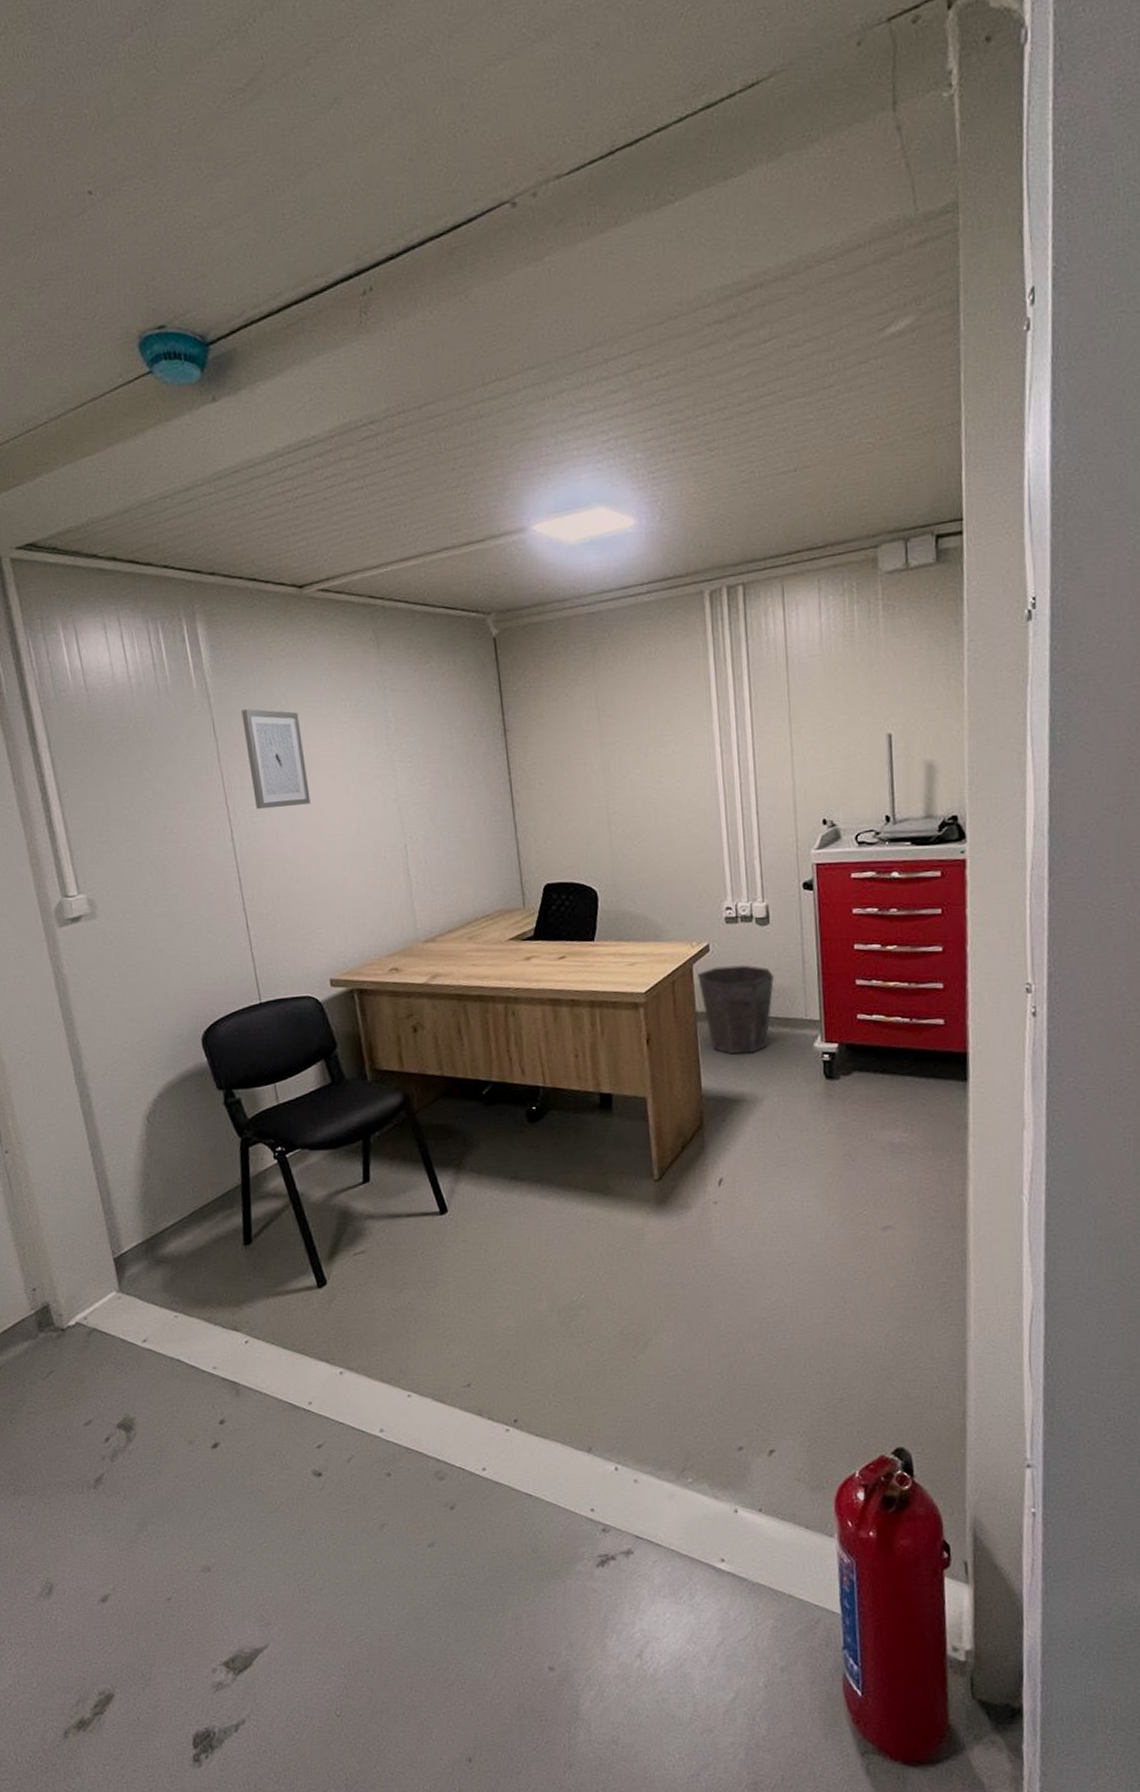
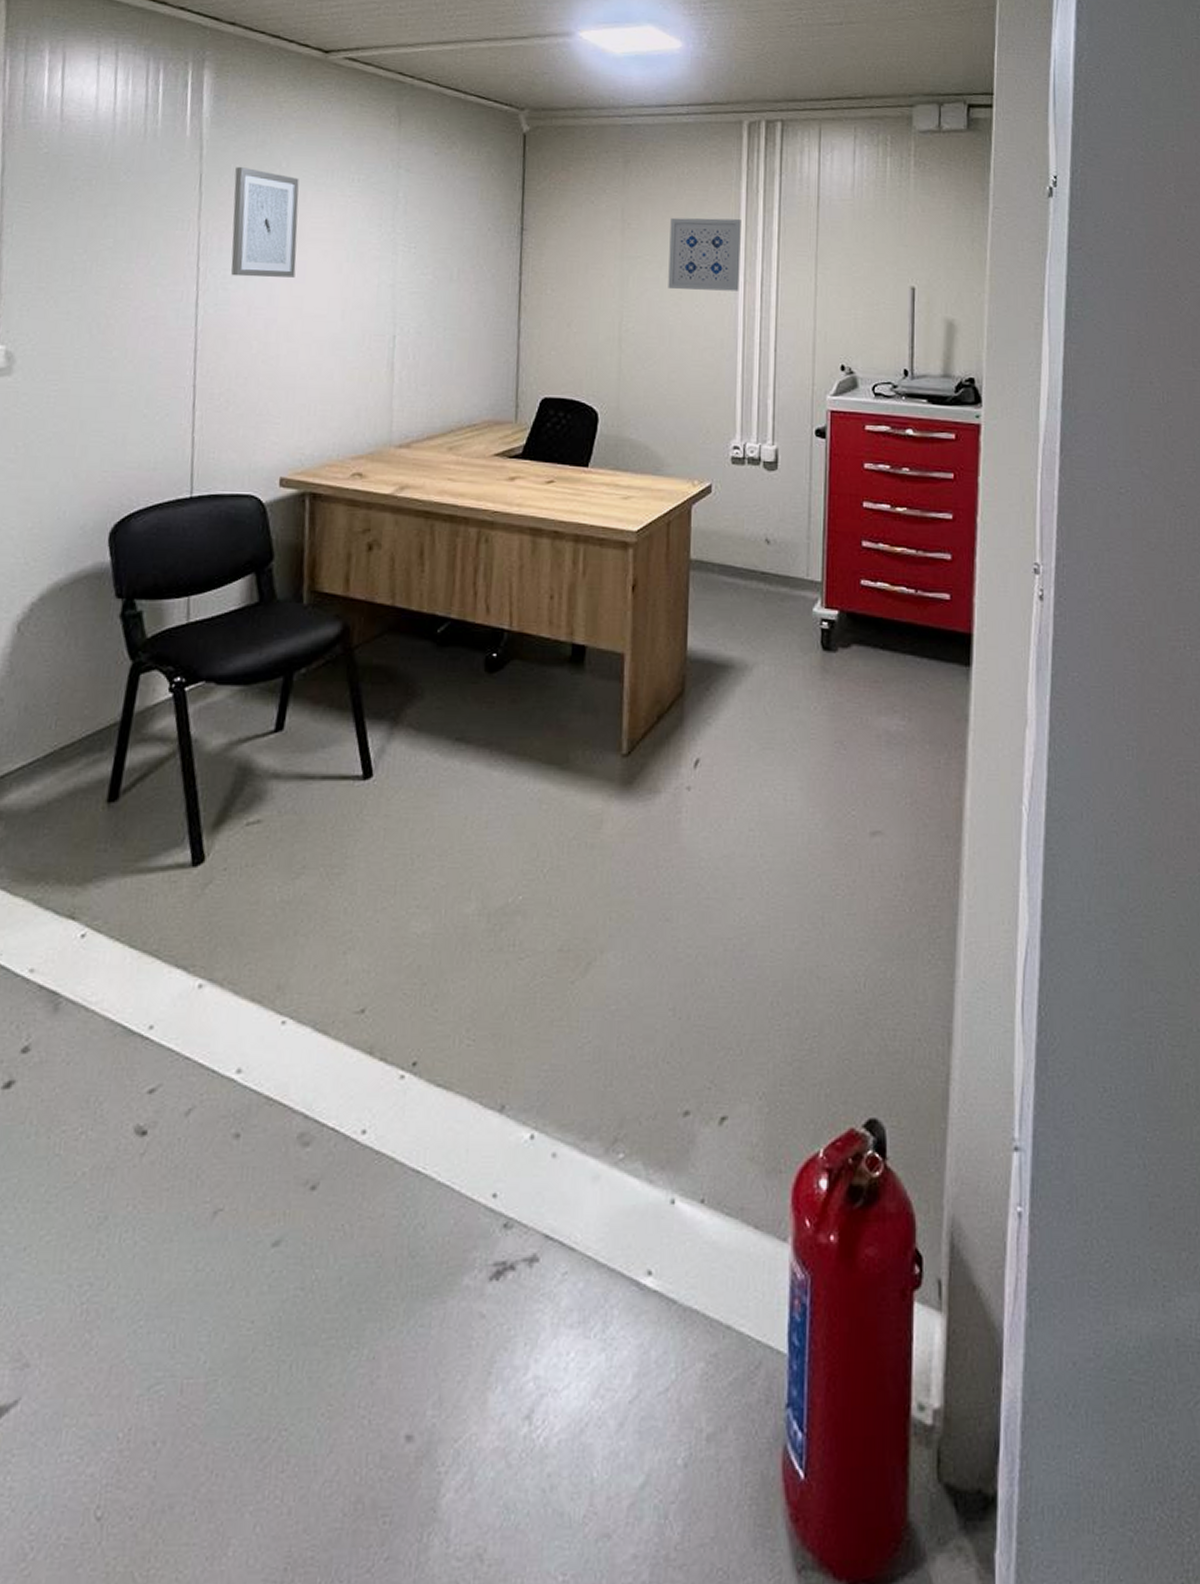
wall art: none [643,691,717,769] -> present [668,217,741,291]
waste bin: present [696,965,774,1055] -> none [694,511,776,613]

